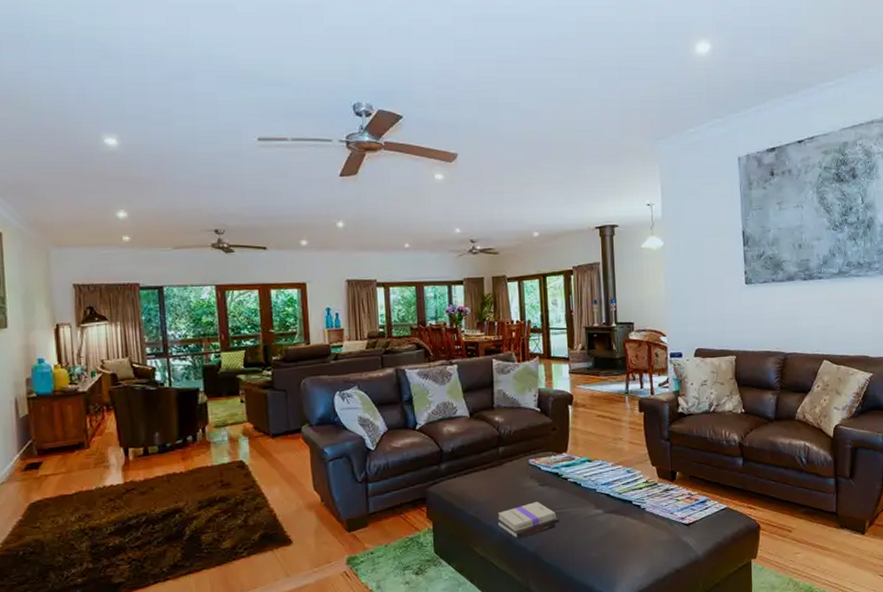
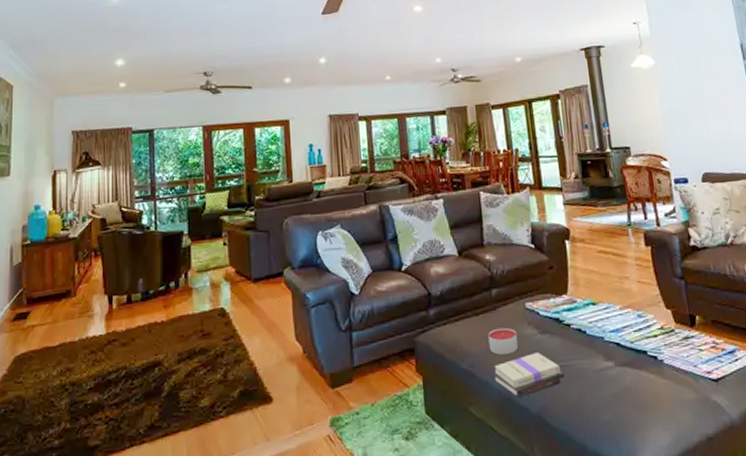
candle: none [494,480,521,504] -> present [488,327,519,356]

